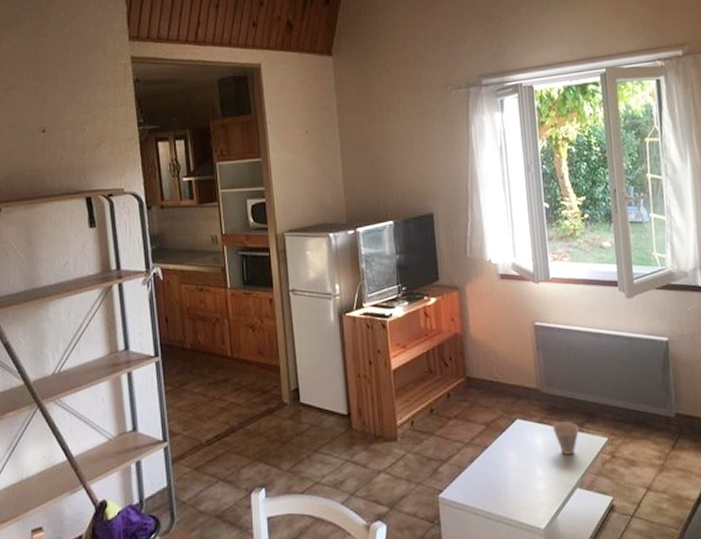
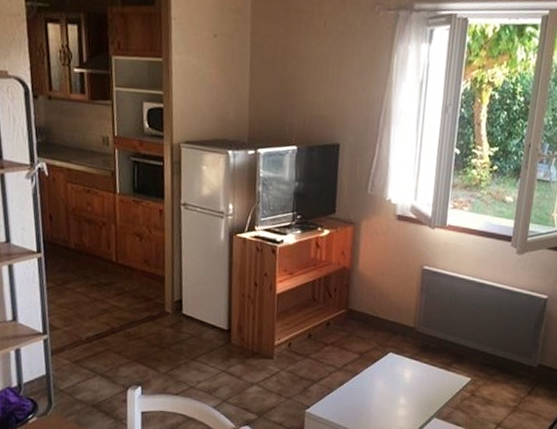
cup: present [552,421,579,455] -> none [421,359,446,389]

